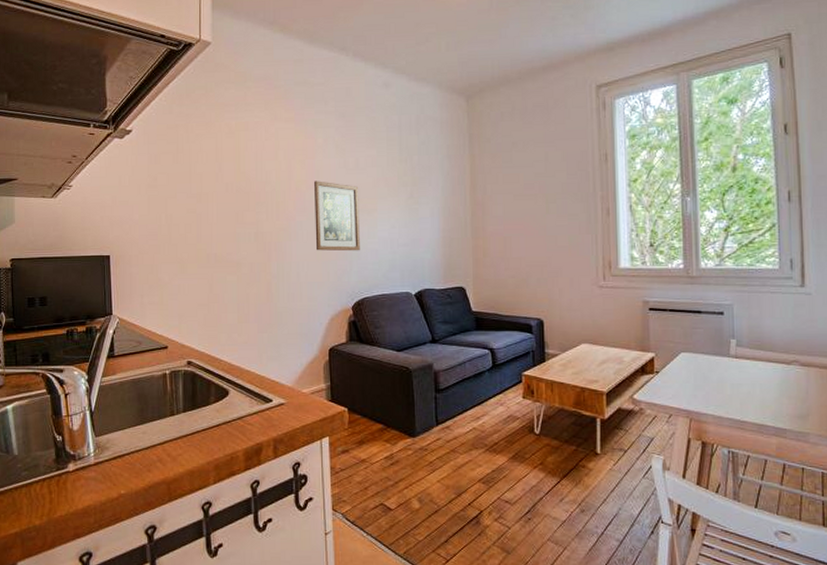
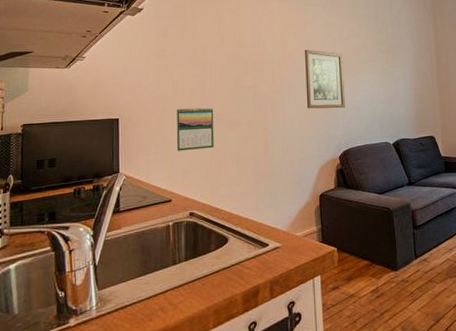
calendar: none [171,246,212,294] -> present [176,107,214,151]

